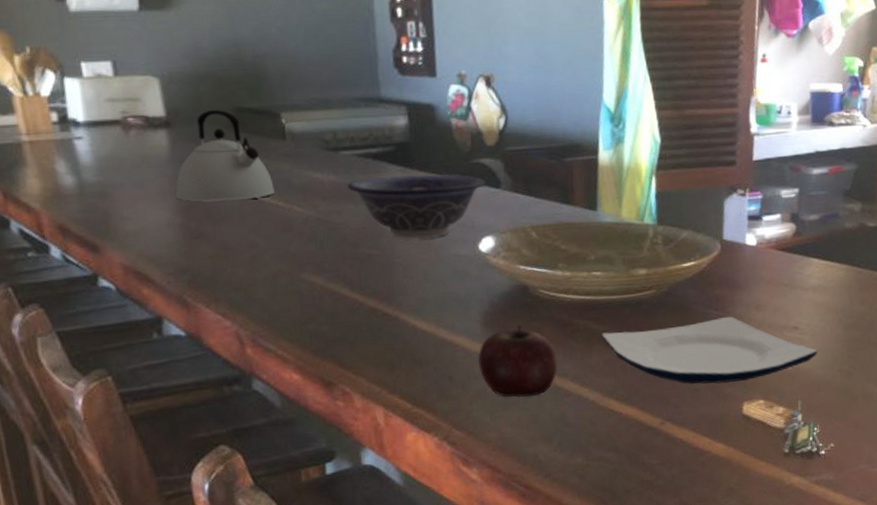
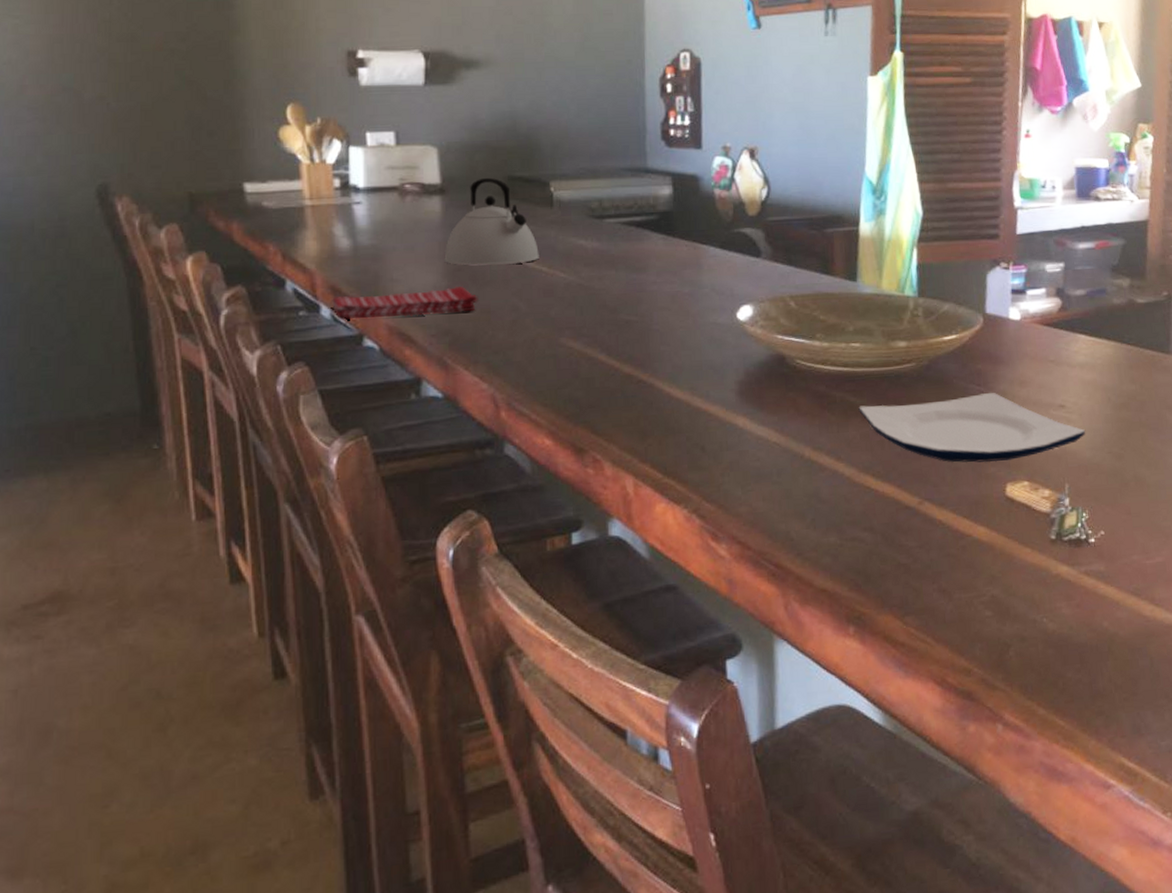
dish towel: none [61,223,215,261] -> present [332,287,478,320]
decorative bowl: present [346,173,486,240] -> none [609,242,746,307]
apple: present [477,324,559,398] -> none [731,395,814,471]

